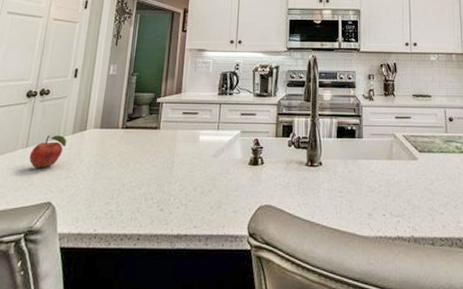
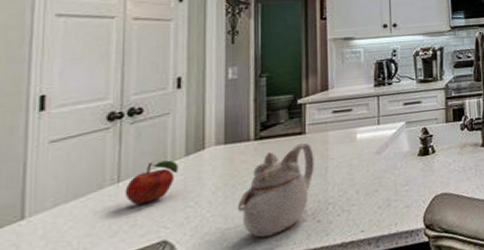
teapot: none [102,136,165,215] -> present [237,142,314,238]

